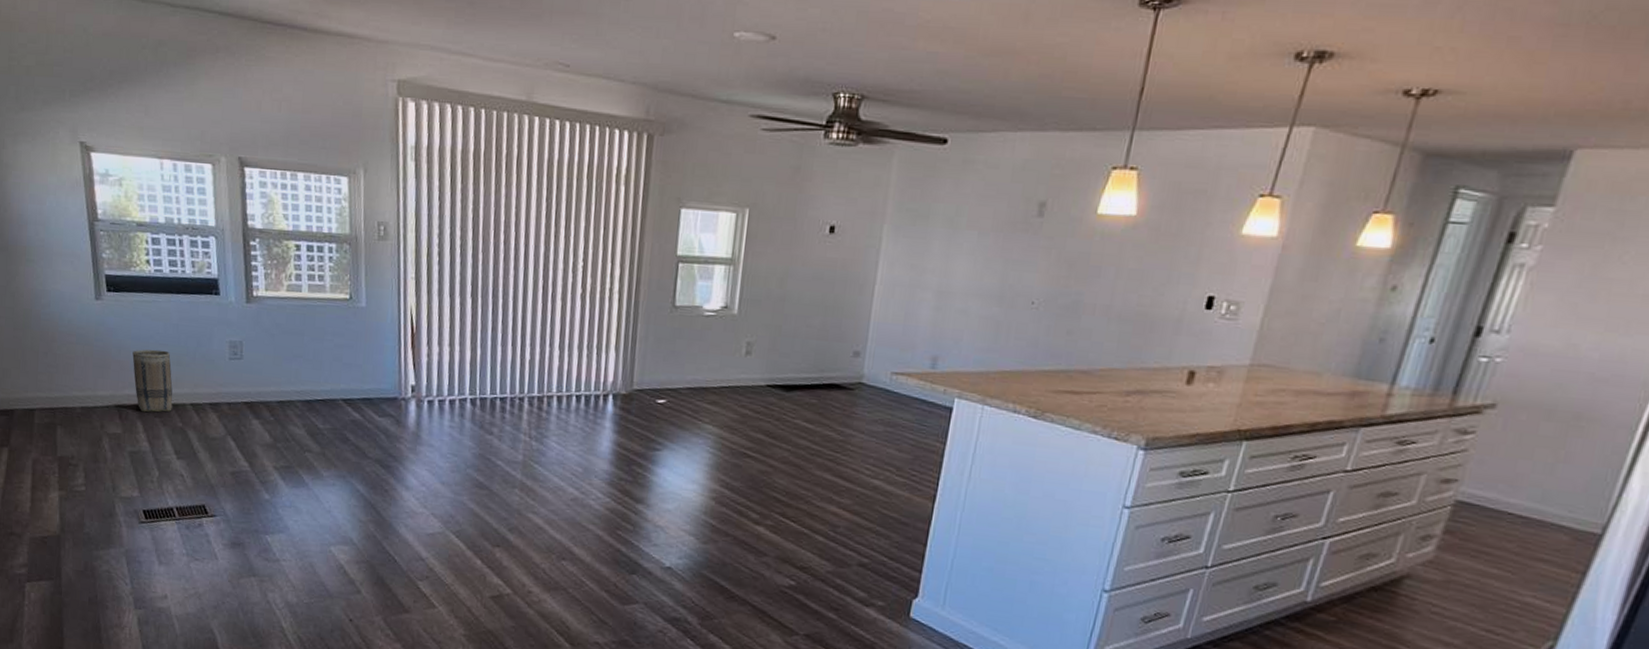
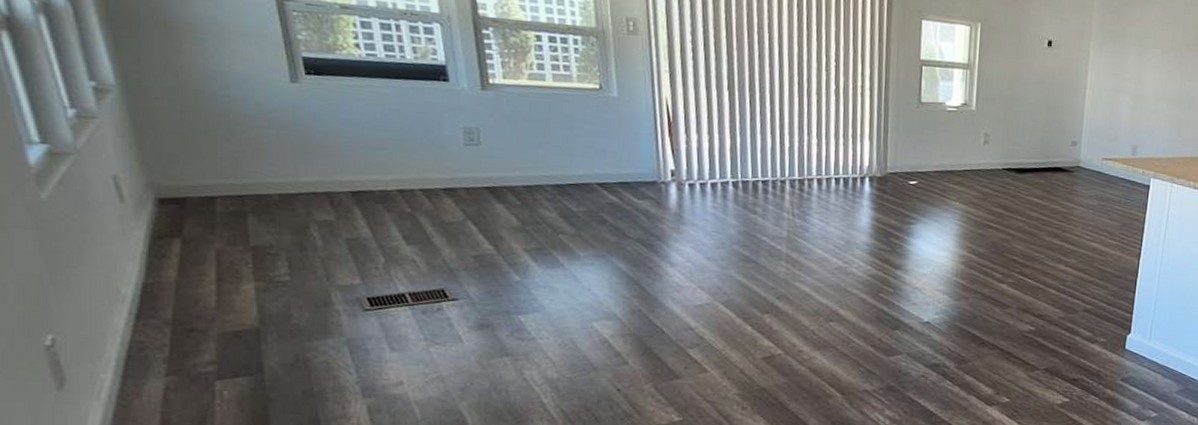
basket: present [132,349,173,413] -> none [343,134,398,199]

